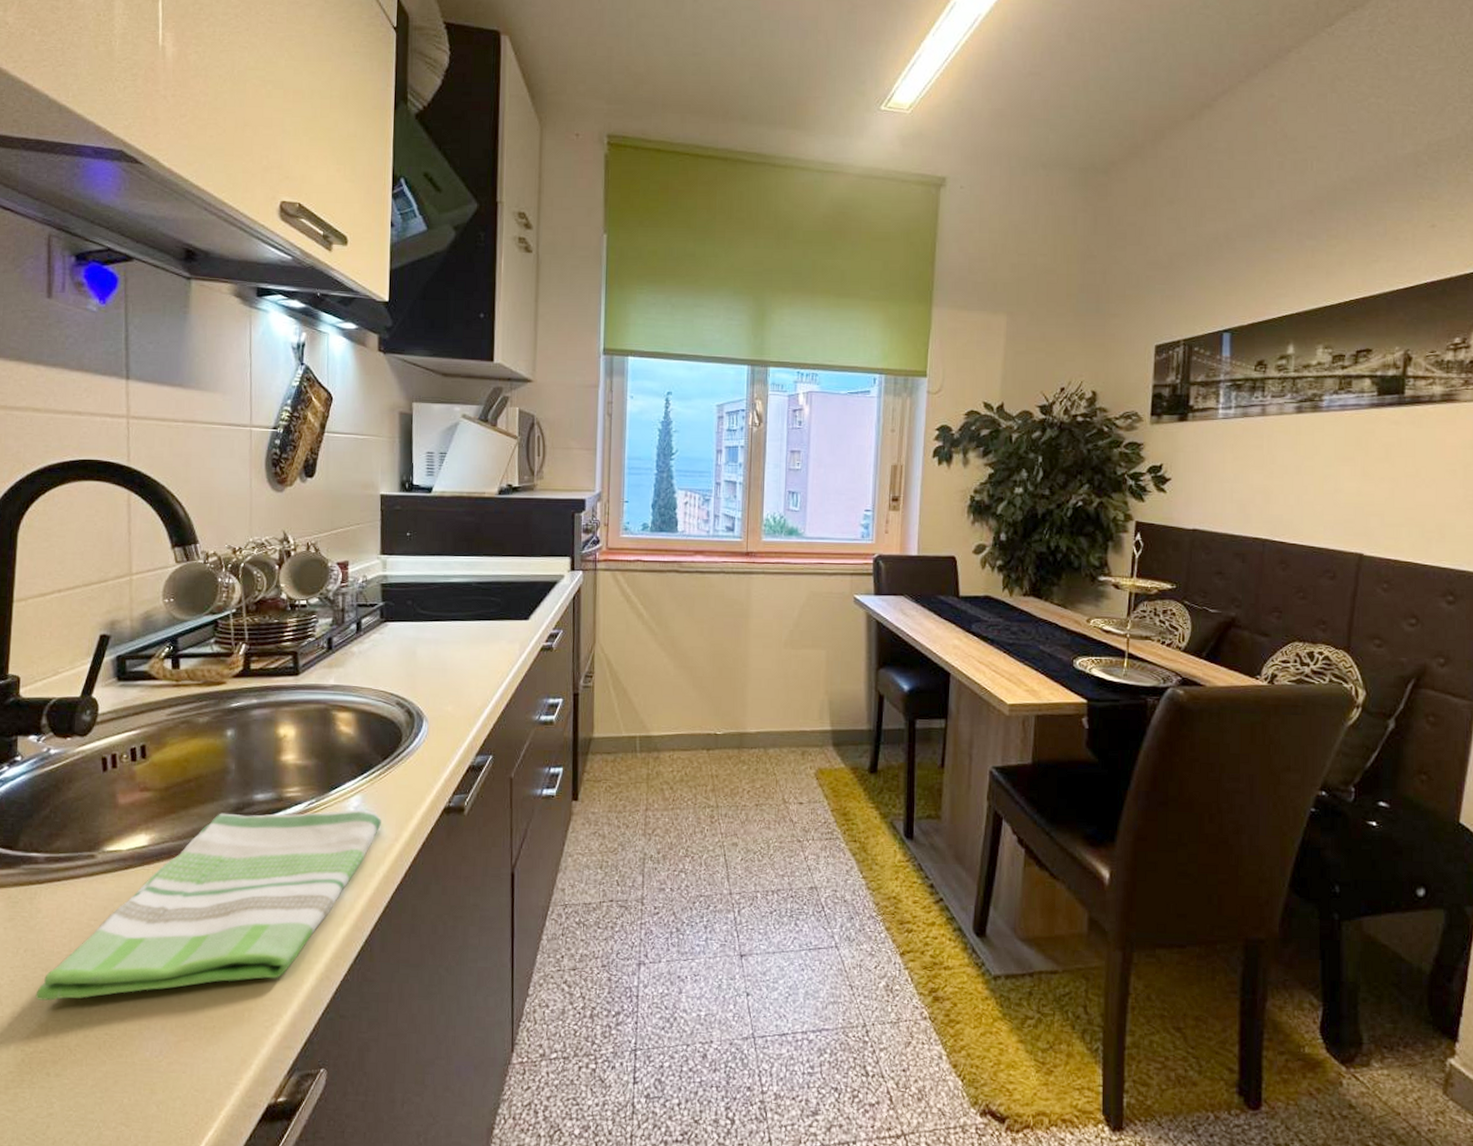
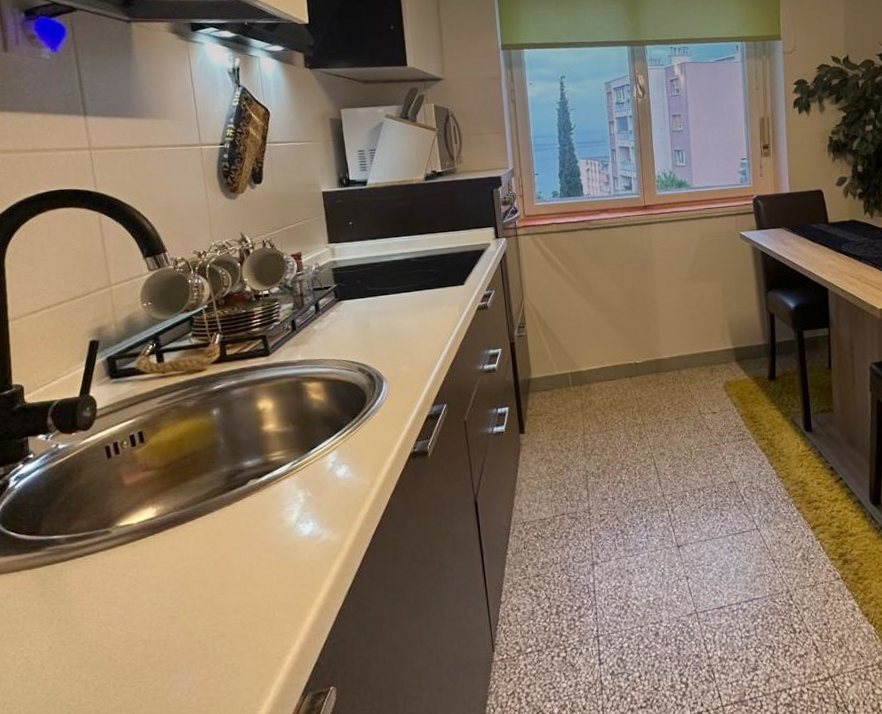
dish towel: present [35,810,381,1001] -> none [73,464,357,661]

